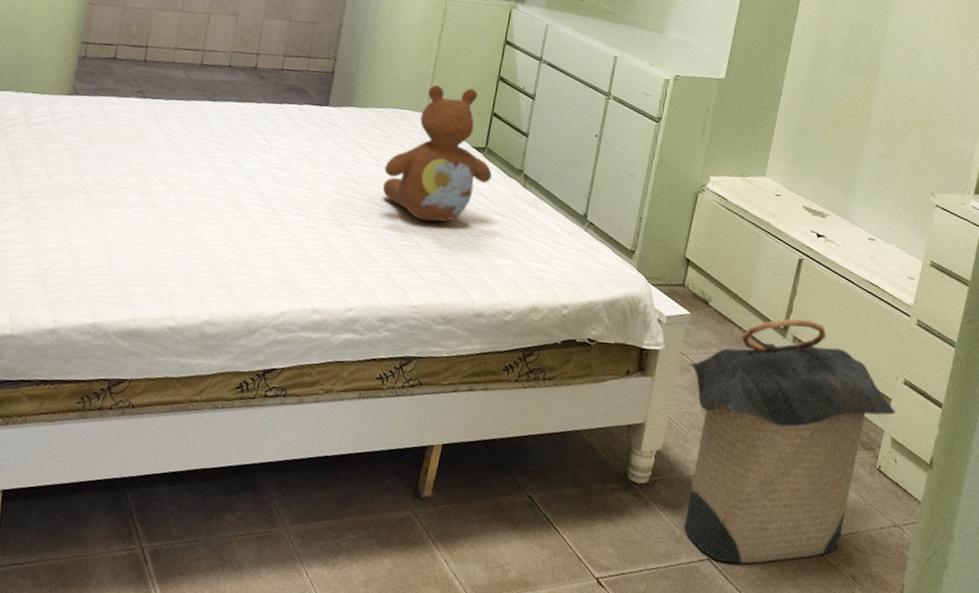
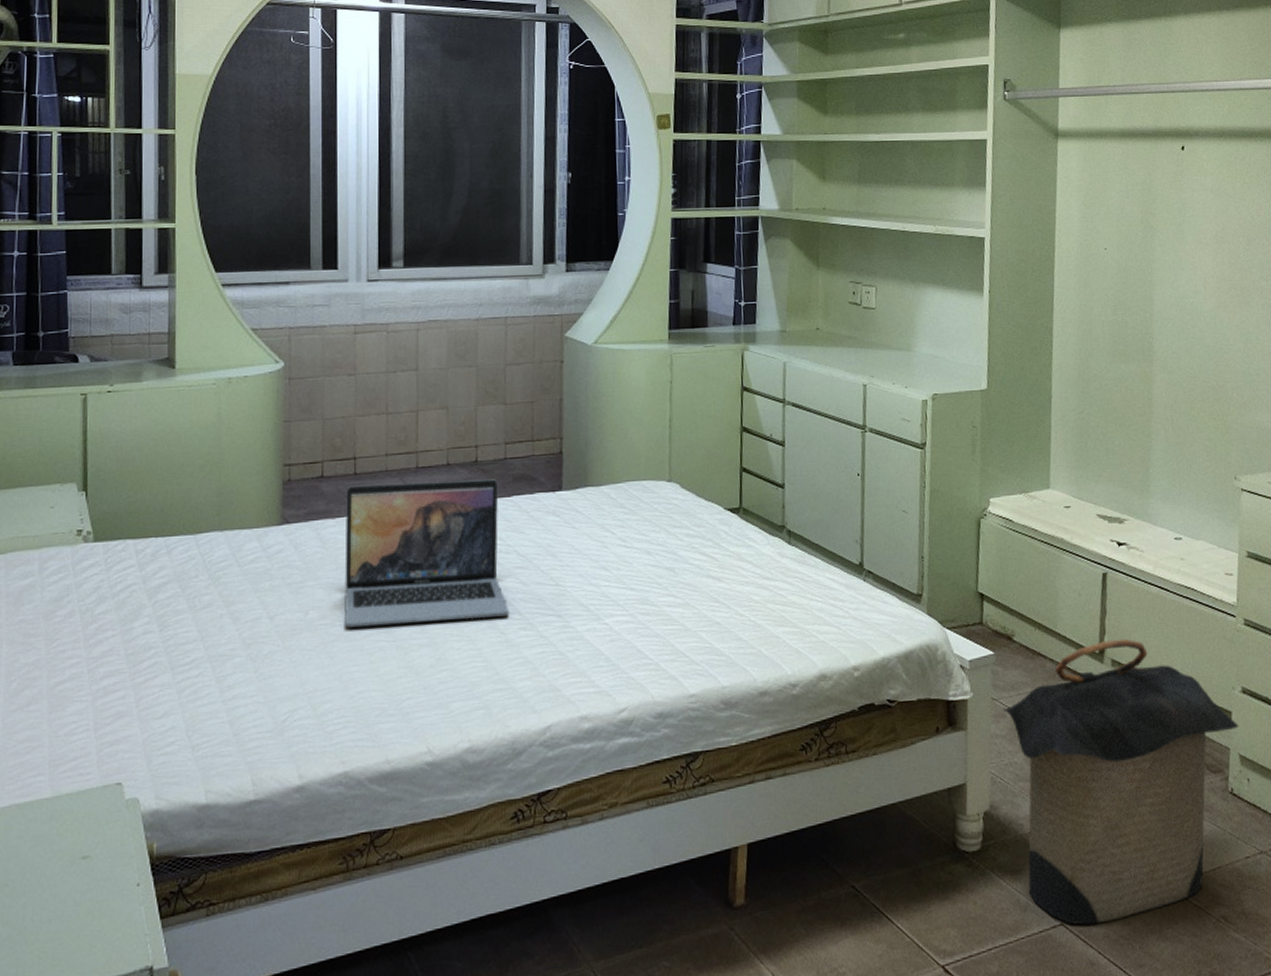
laptop: none [115,70,273,209] -> present [345,479,509,628]
teddy bear: present [382,85,492,222] -> none [634,445,752,600]

